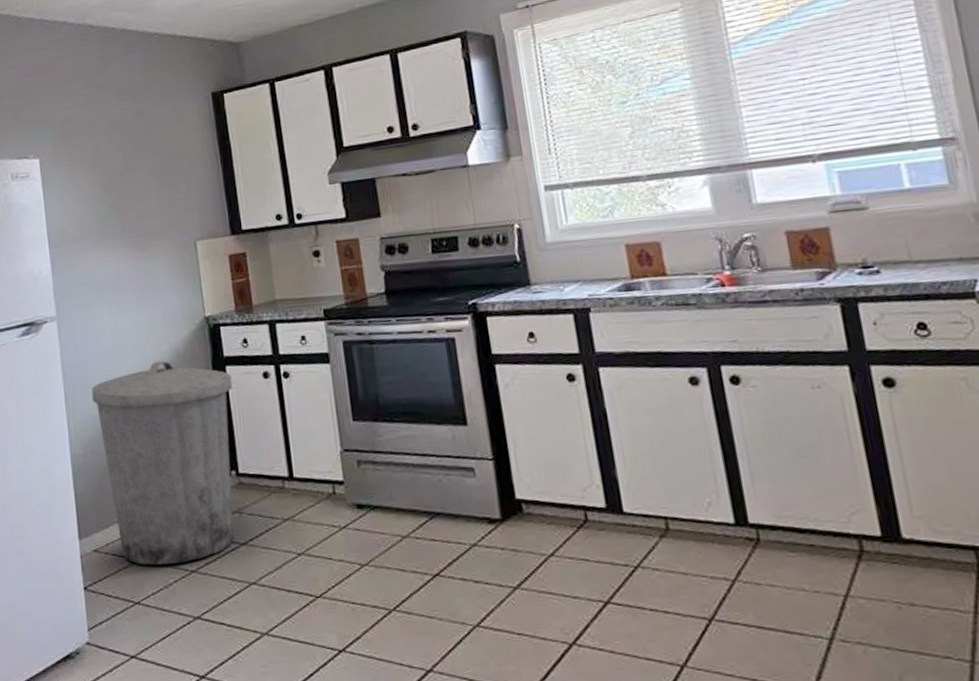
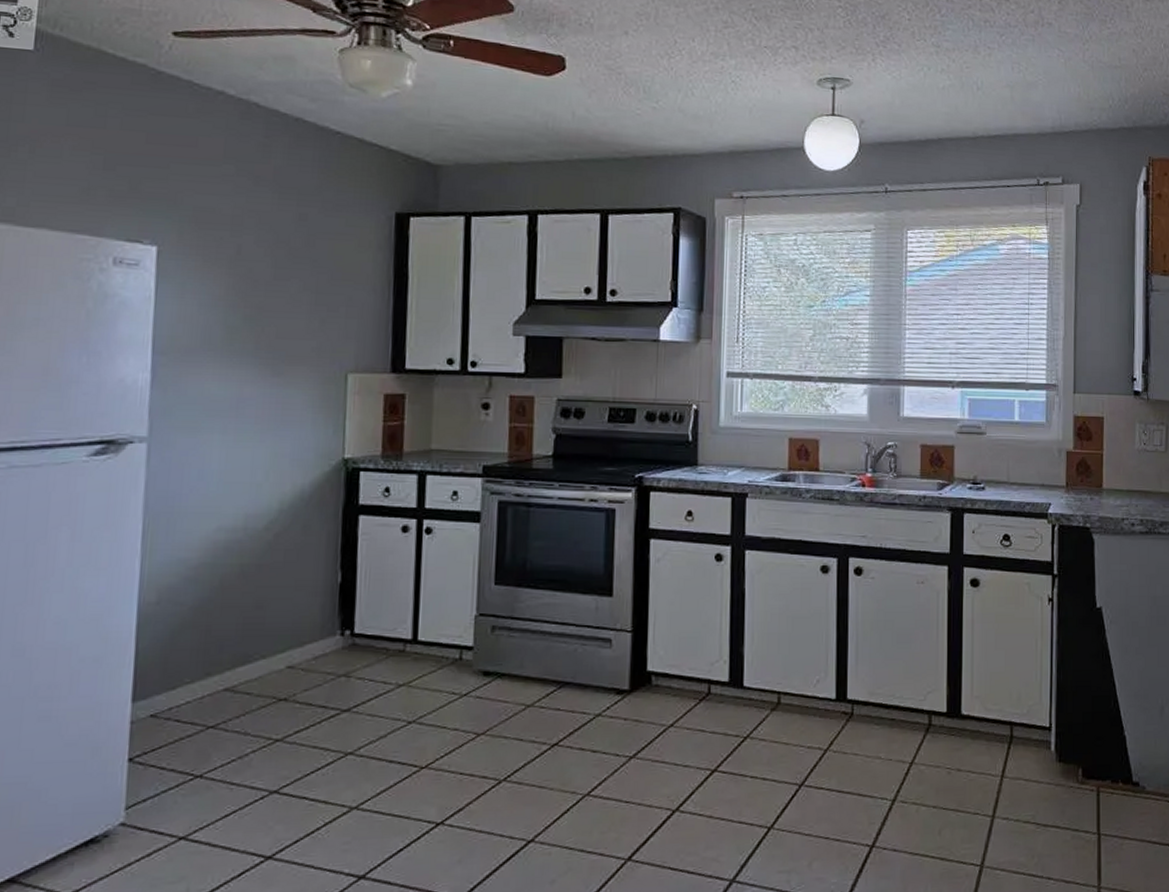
trash can: present [91,360,234,566] -> none [180,502,364,734]

